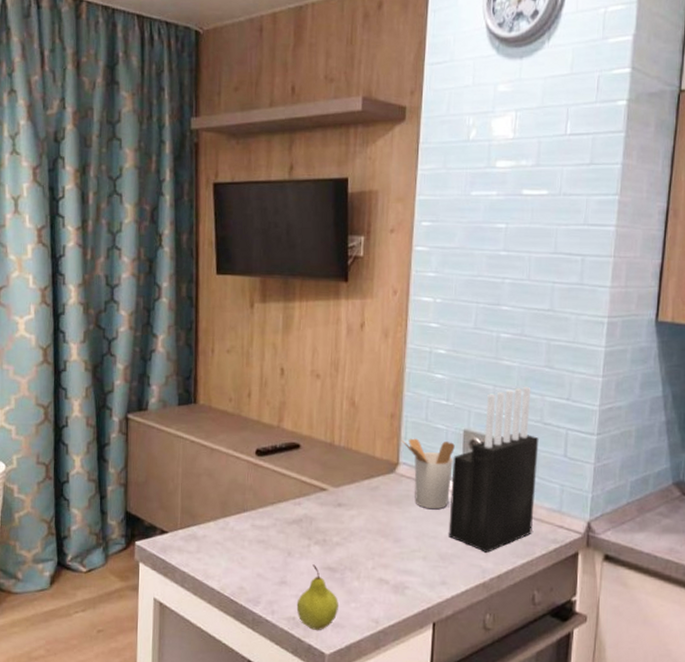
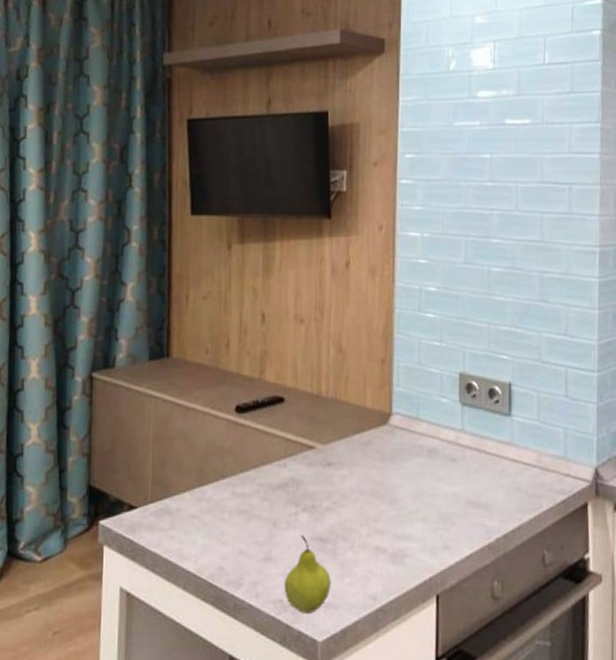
utensil holder: present [401,438,455,510] -> none [394,385,451,464]
knife block: present [448,386,539,553] -> none [448,322,538,509]

